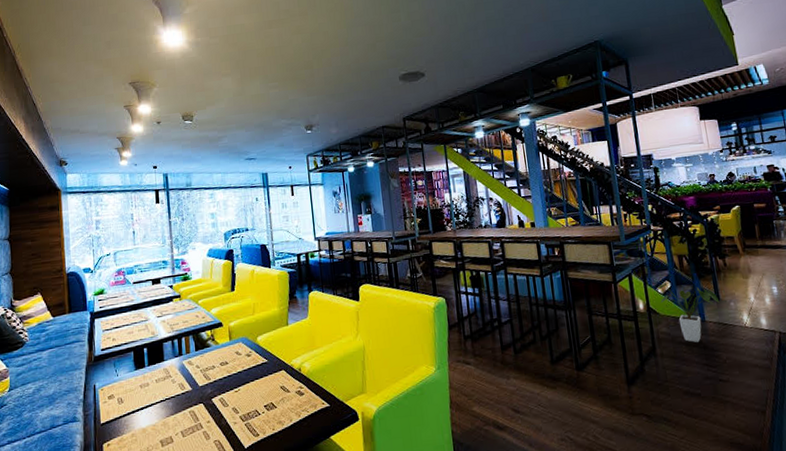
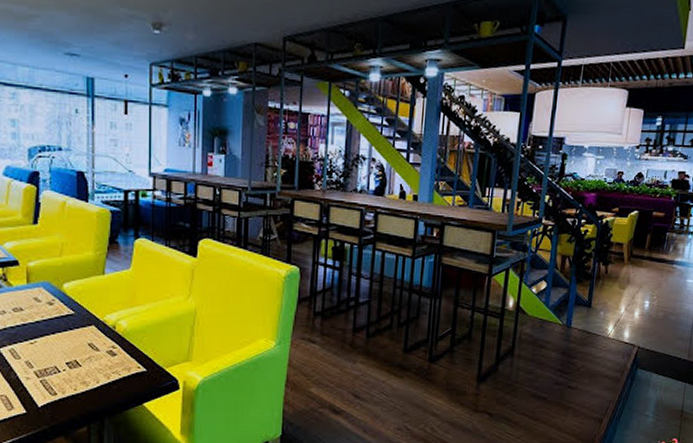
house plant: present [659,283,719,343] -> none [531,283,590,347]

